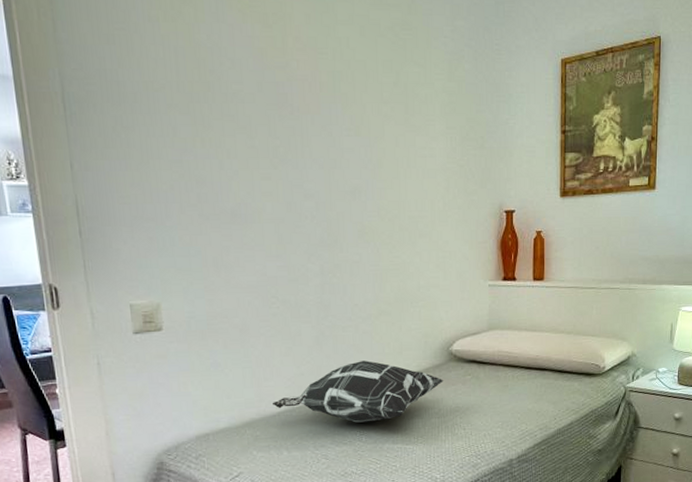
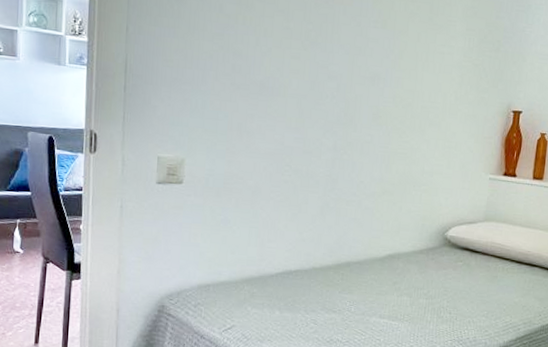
decorative pillow: present [273,360,444,423] -> none [272,235,436,294]

